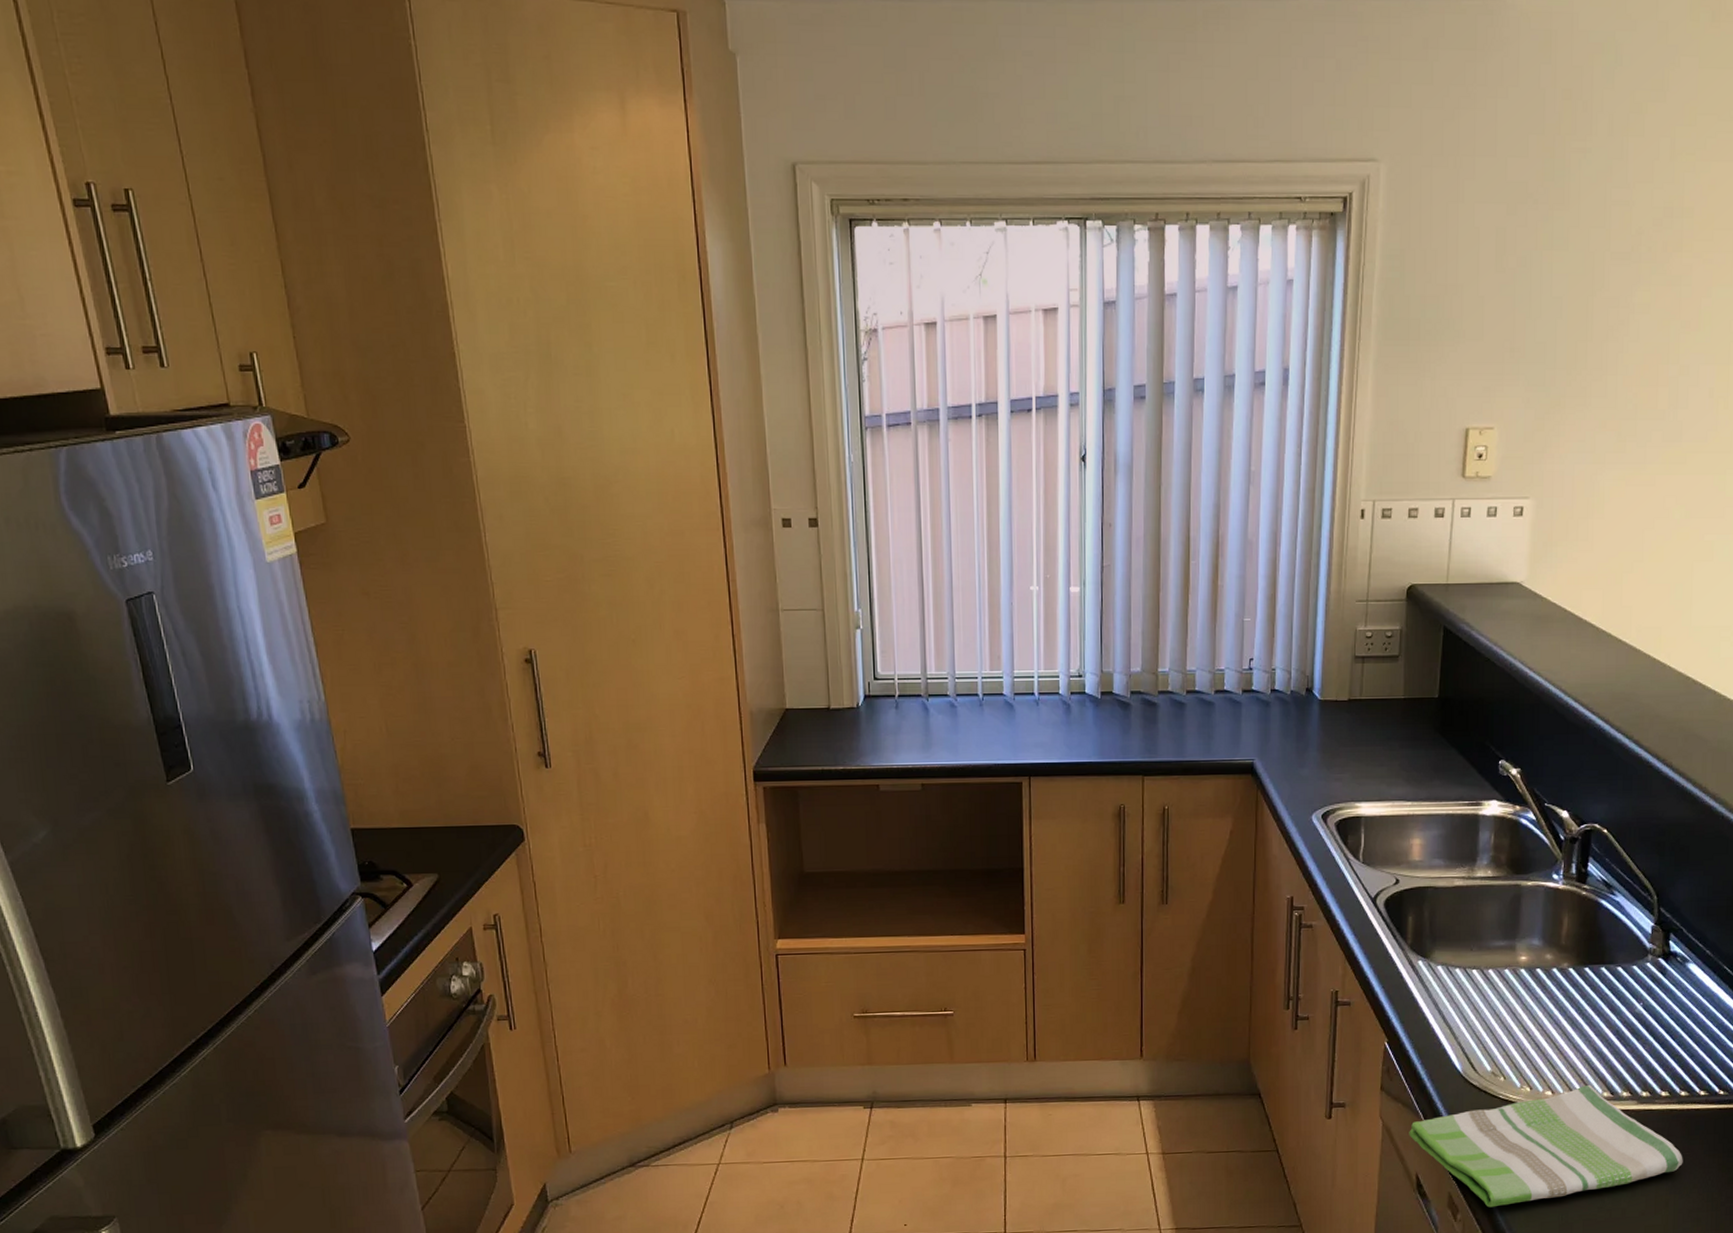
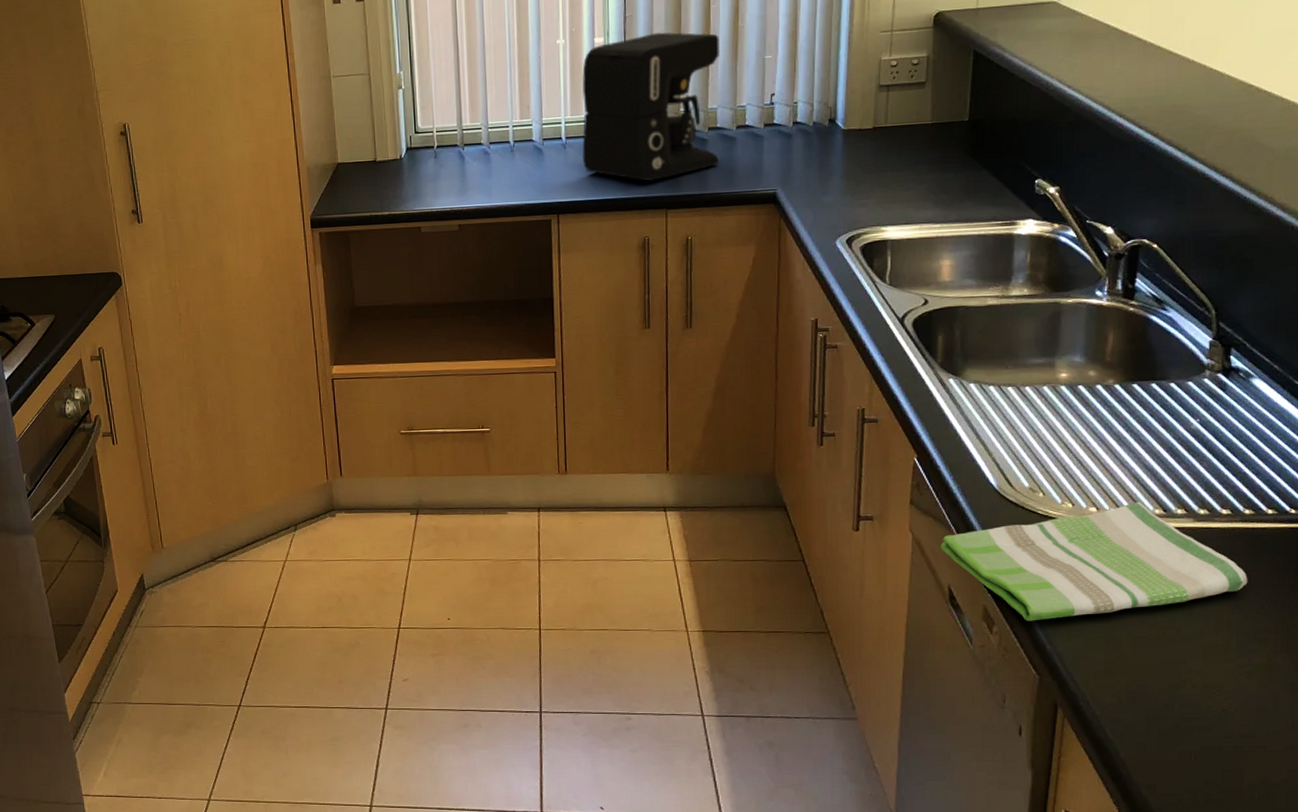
coffee maker: none [1056,585,1198,744] -> present [582,32,719,181]

